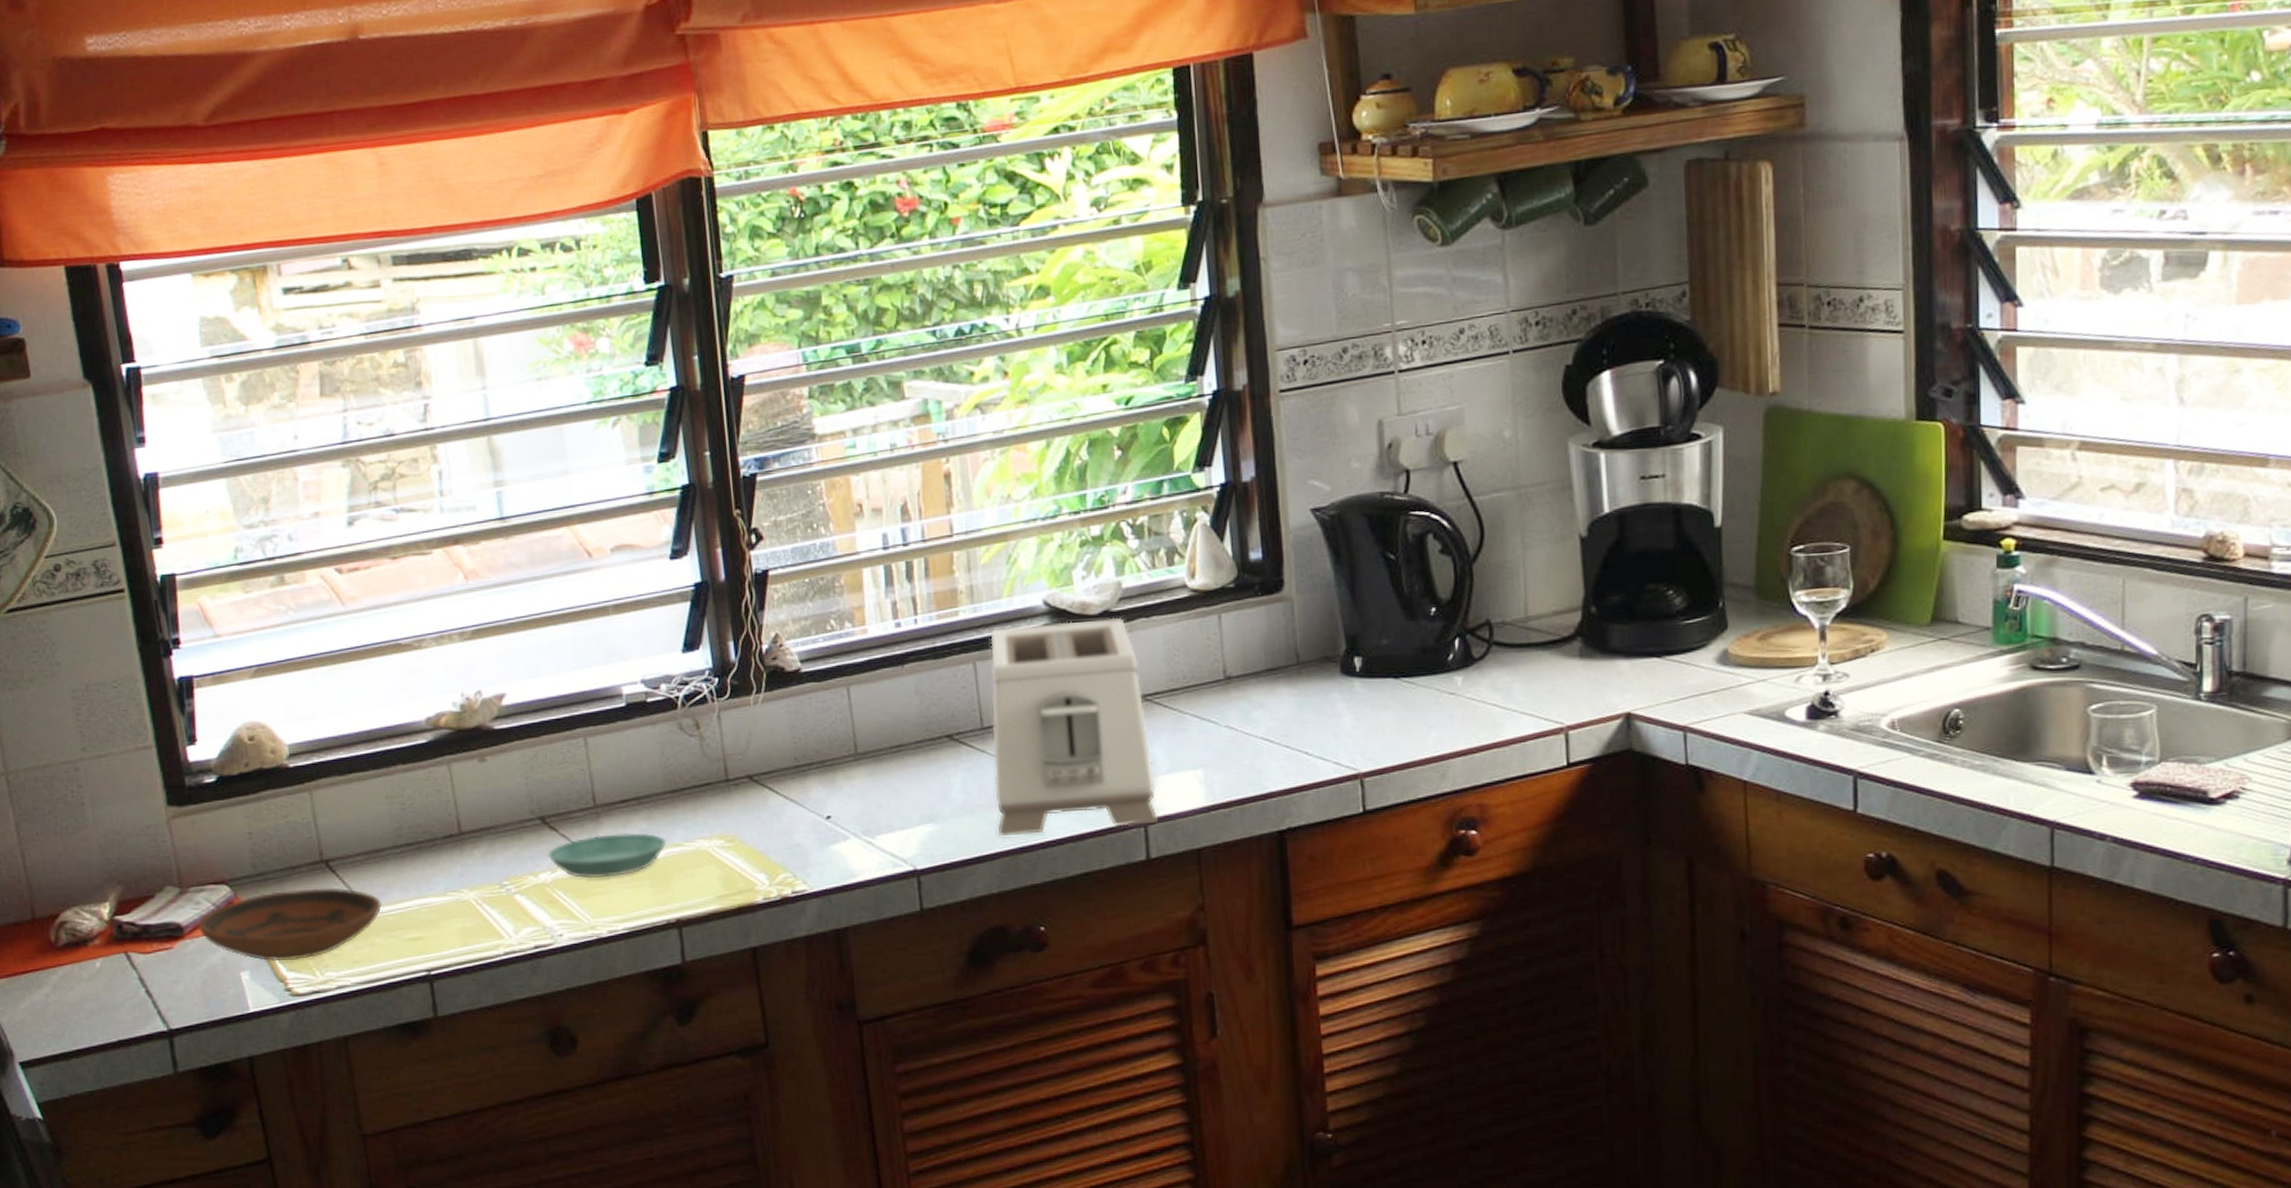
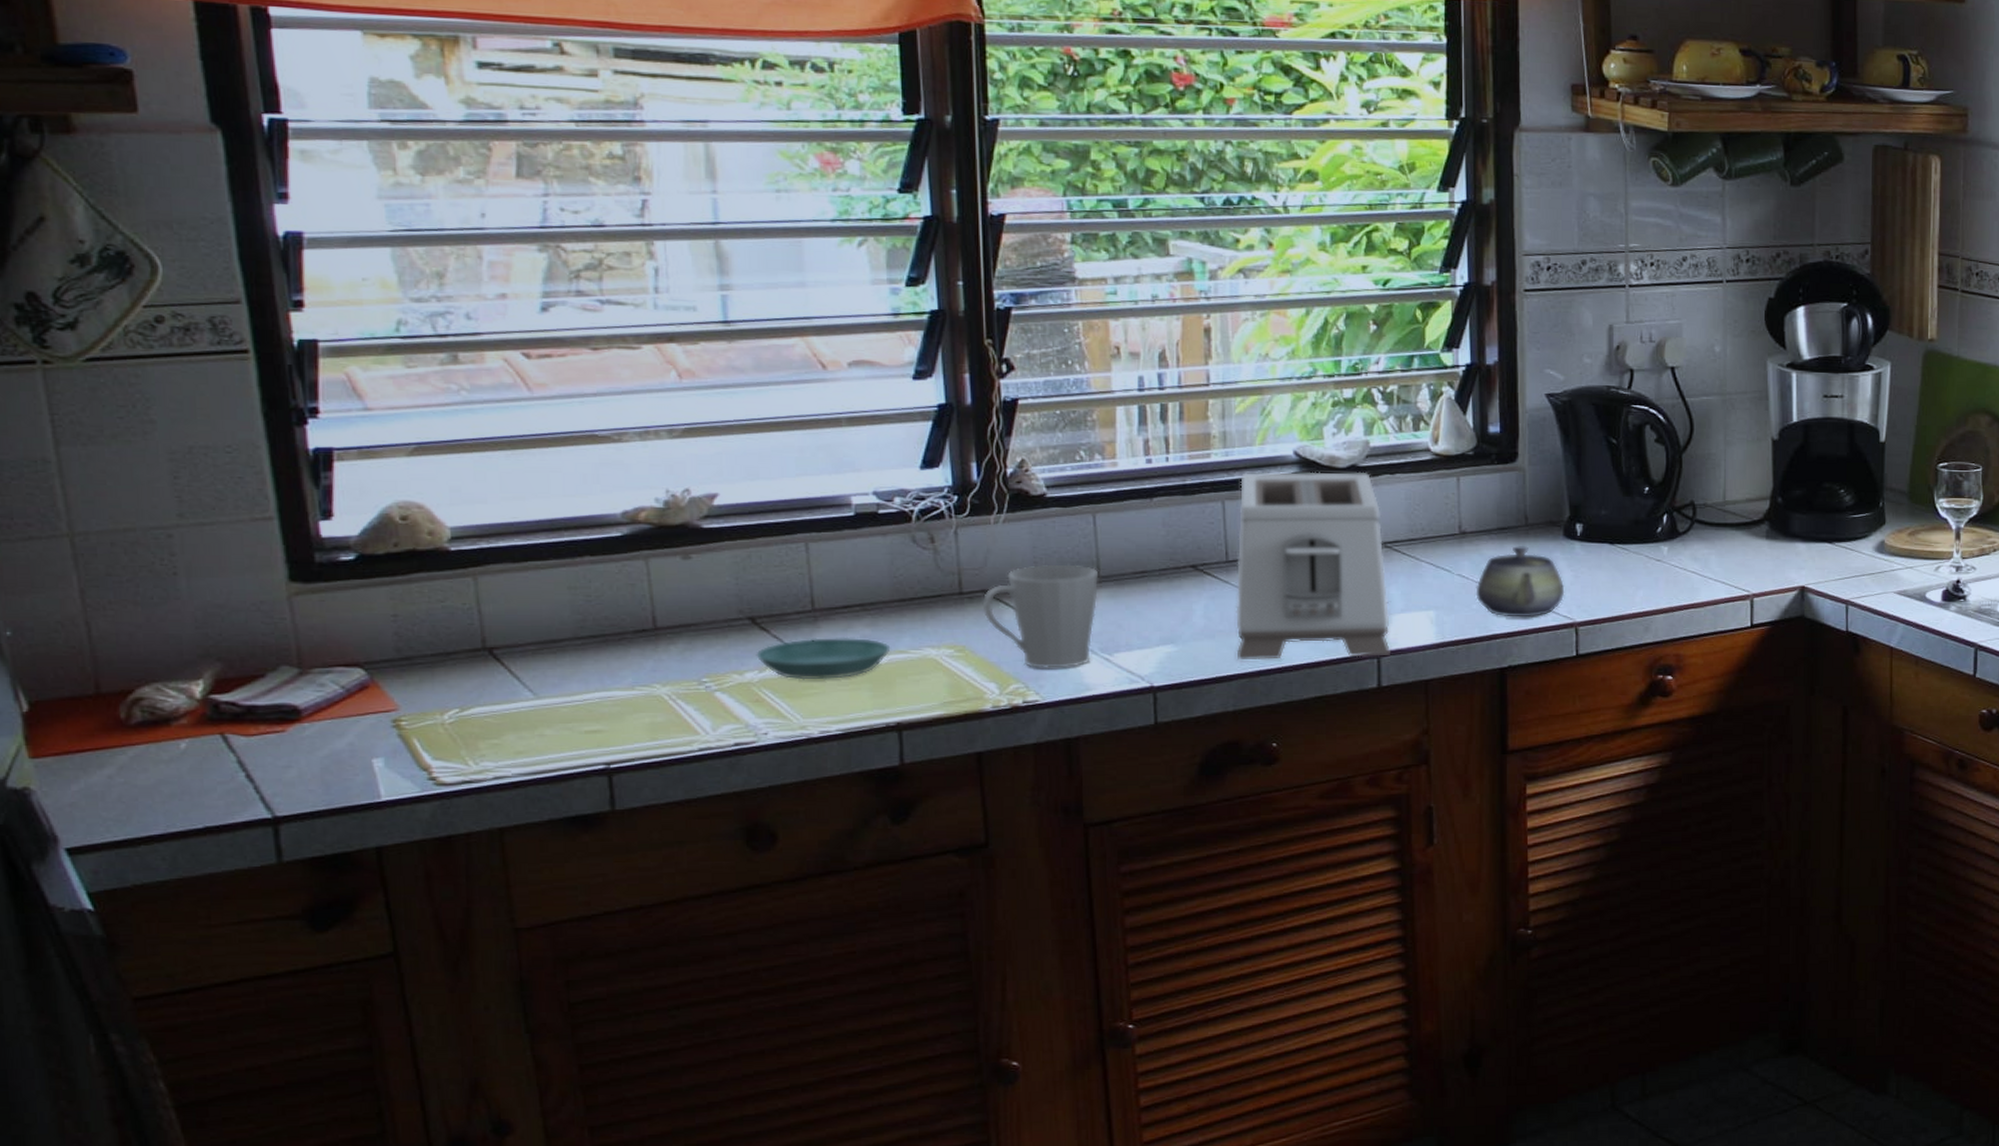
bowl: present [198,887,382,962] -> none [320,676,555,749]
mug: none [747,742,857,856] -> present [982,564,1099,668]
teapot: none [1246,688,1346,772] -> present [1476,546,1565,618]

